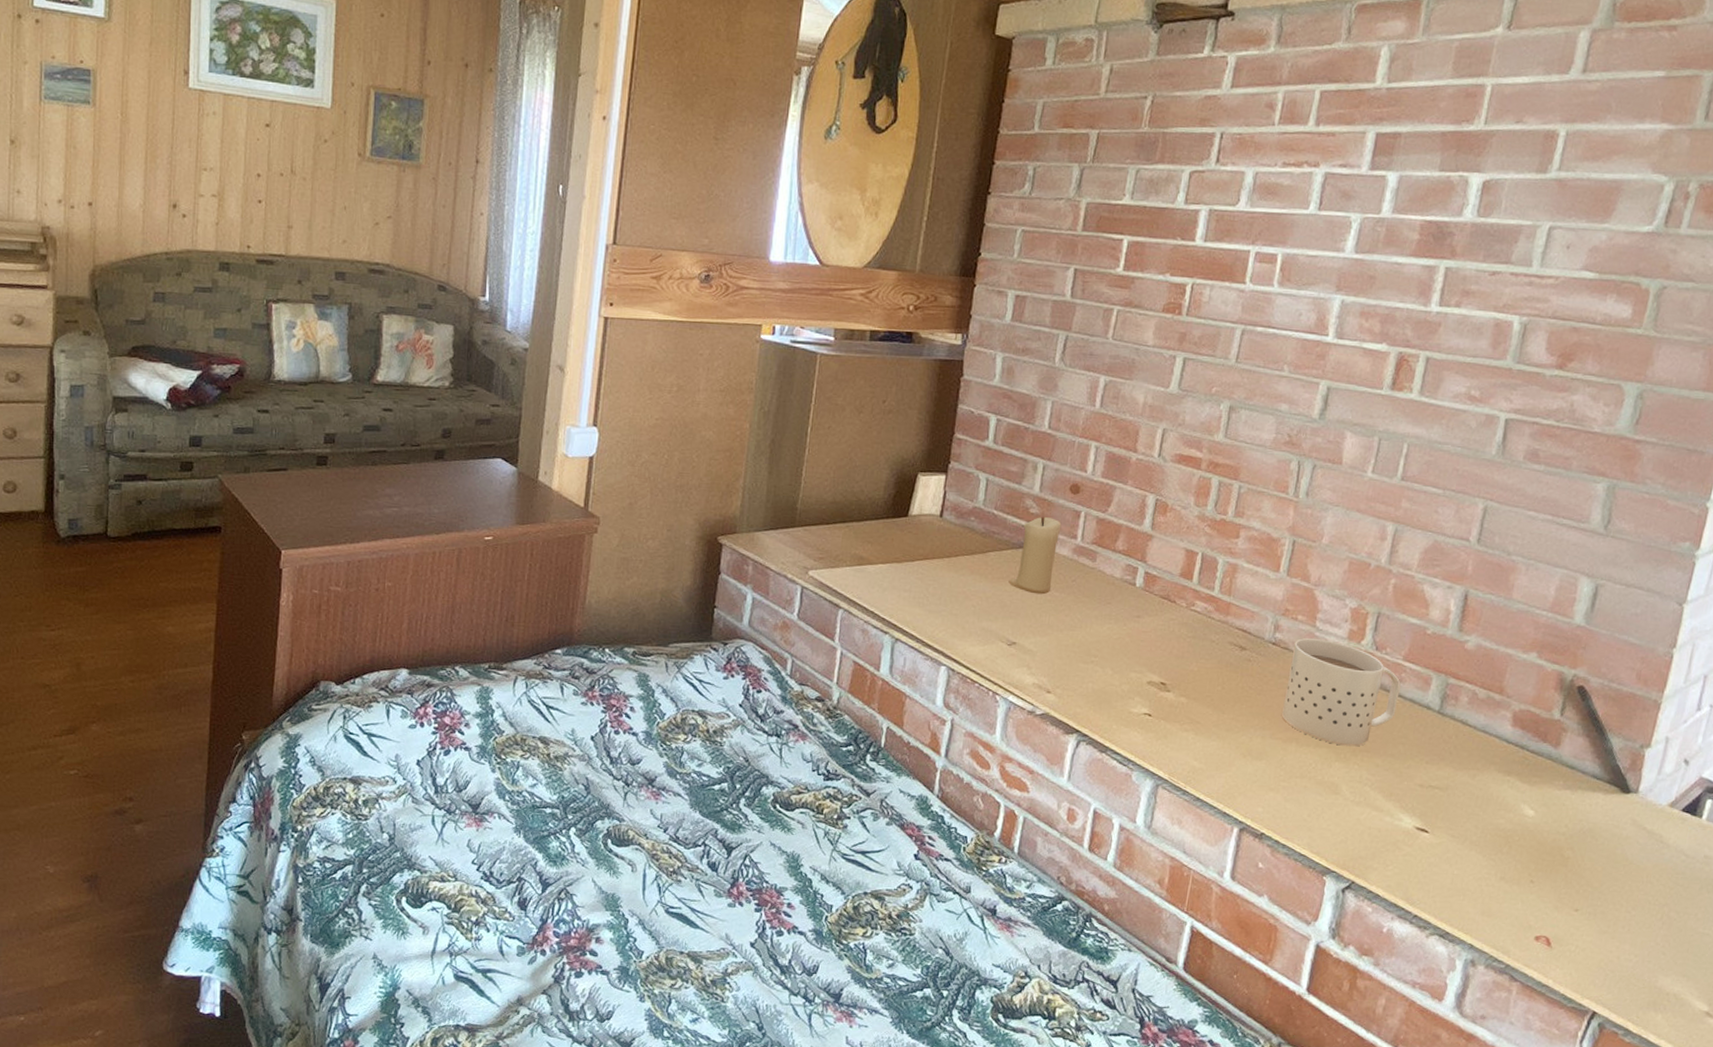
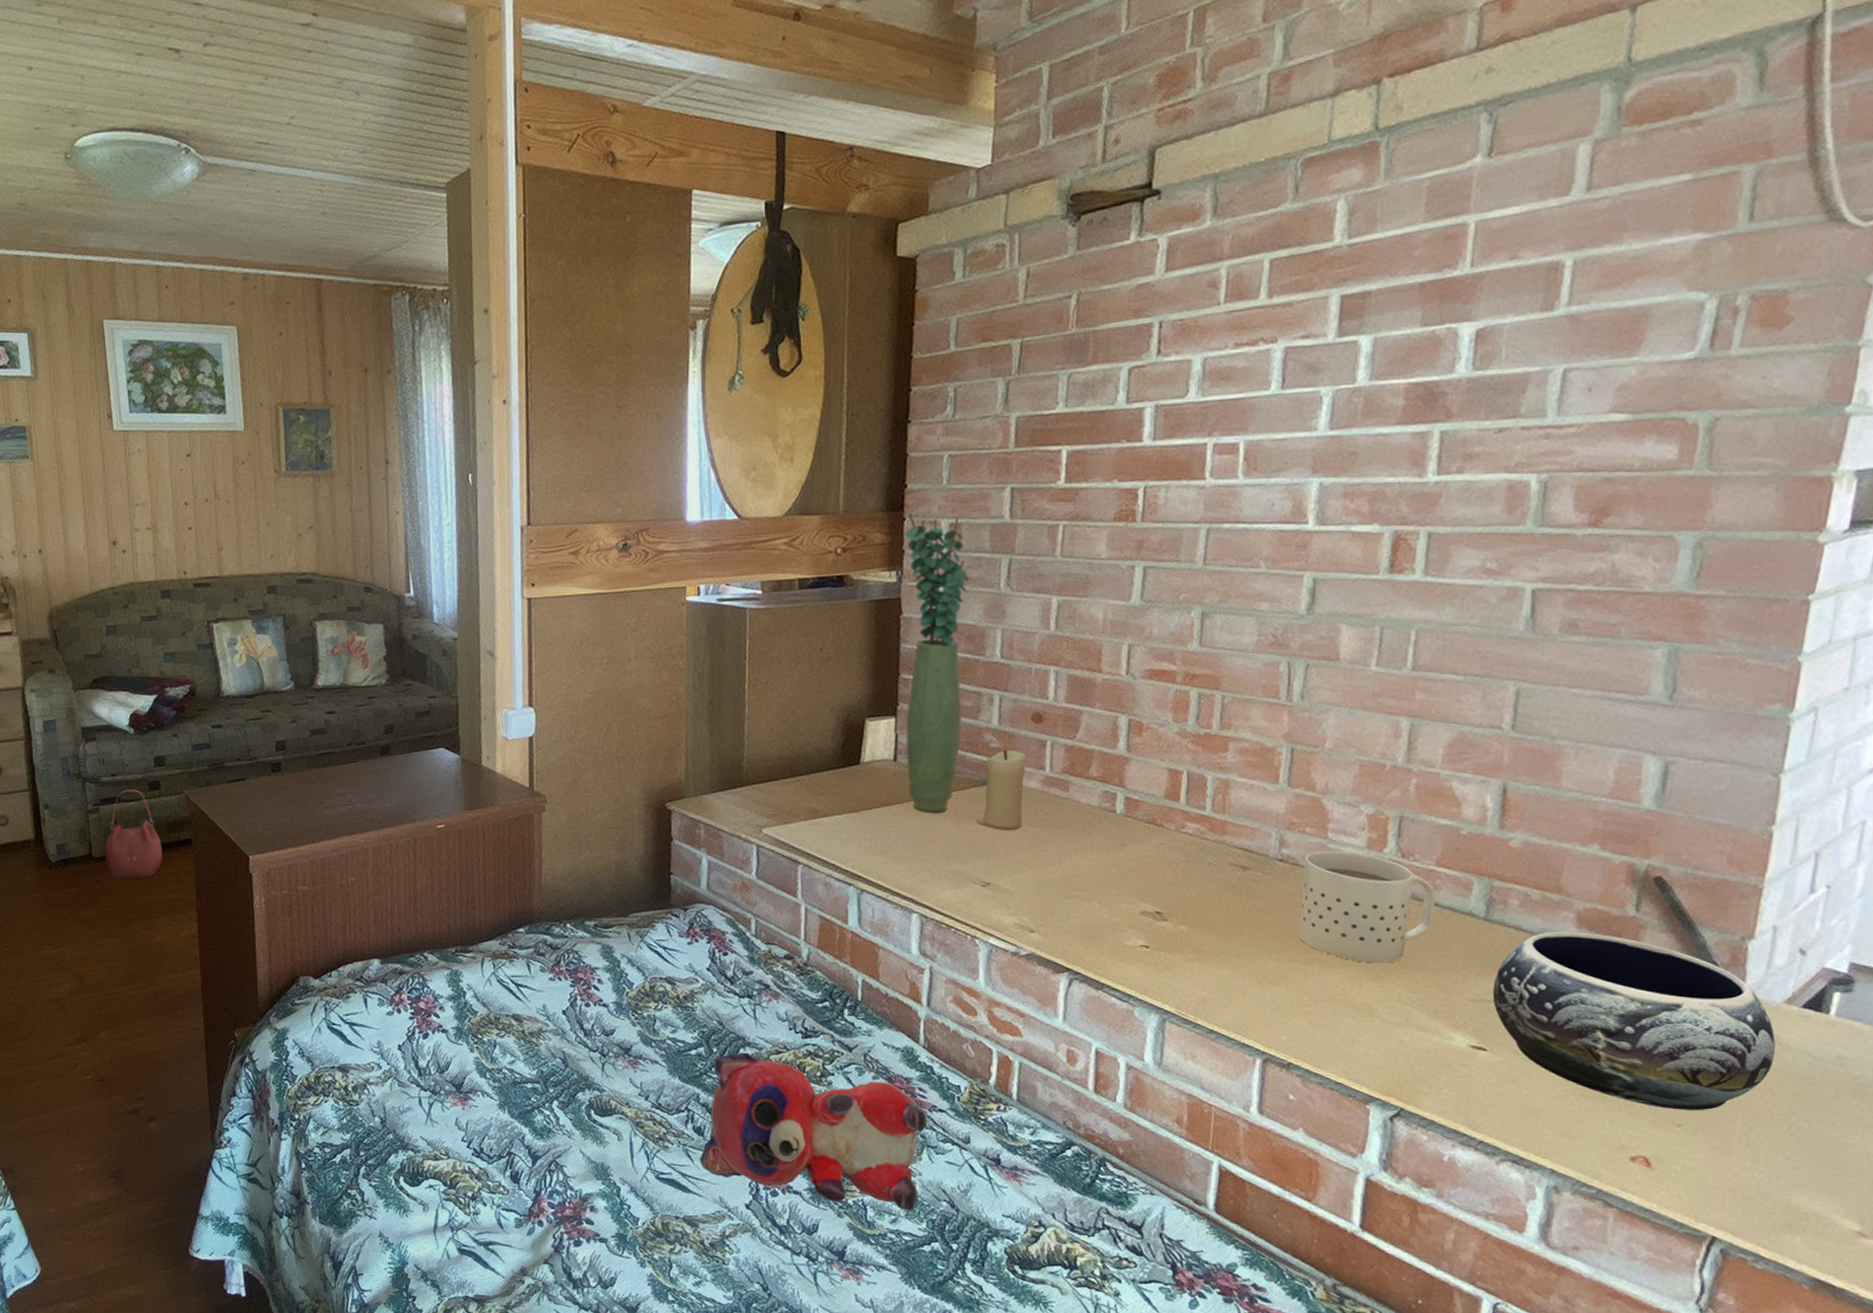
handbag: none [122,468,187,564] -> present [105,789,163,880]
stuffed animal: none [711,790,934,957] -> present [700,1052,928,1211]
vase: none [951,281,1028,572] -> present [904,513,969,814]
decorative bowl: none [1438,728,1659,897] -> present [1492,931,1775,1110]

